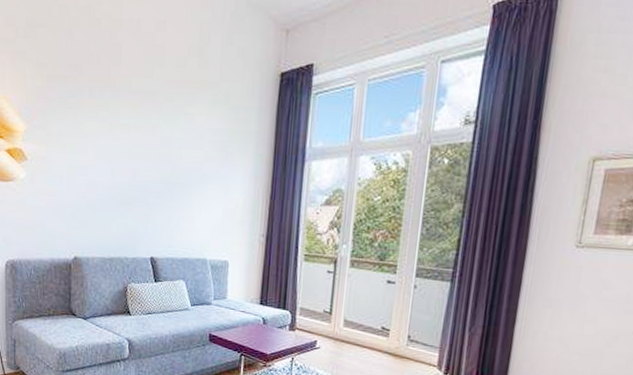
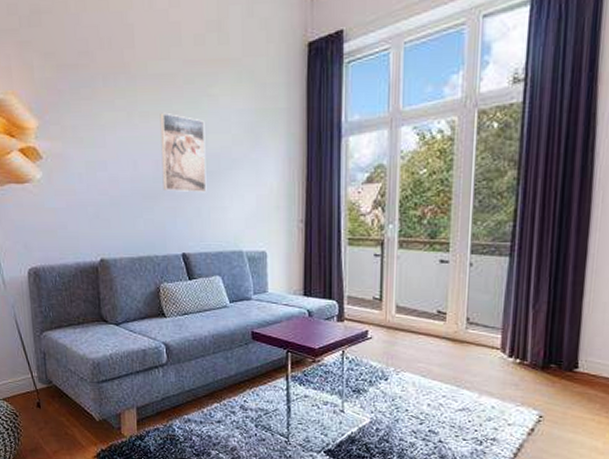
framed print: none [137,126,181,203] -> present [160,112,207,193]

